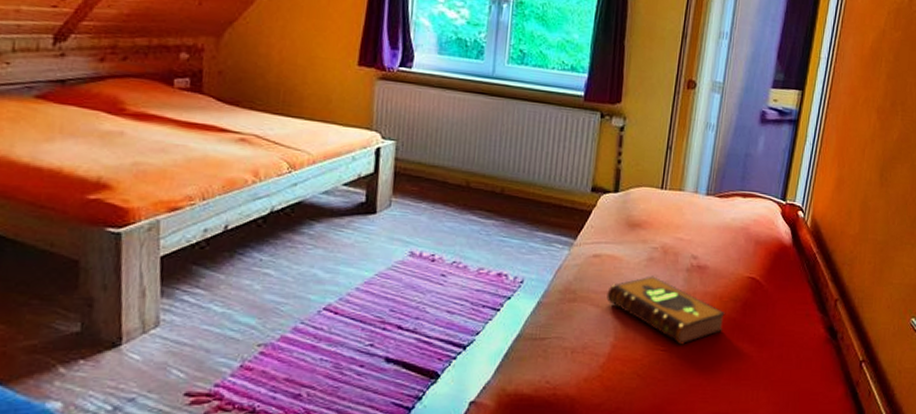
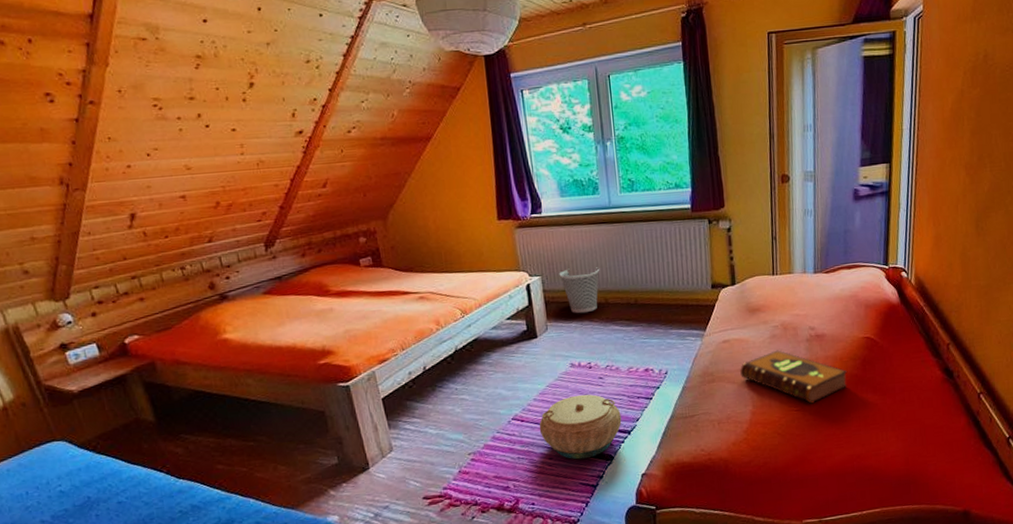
basket: none [354,291,459,373] -> present [539,394,622,460]
wastebasket: none [418,138,467,195] -> present [559,267,600,314]

